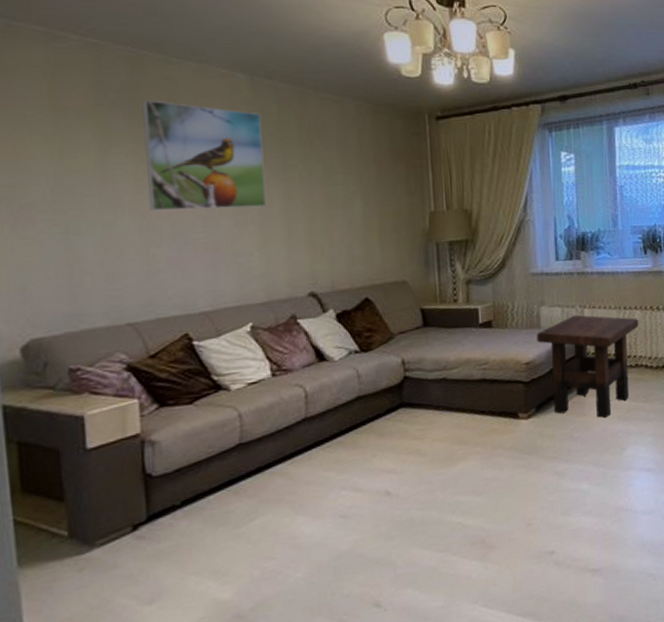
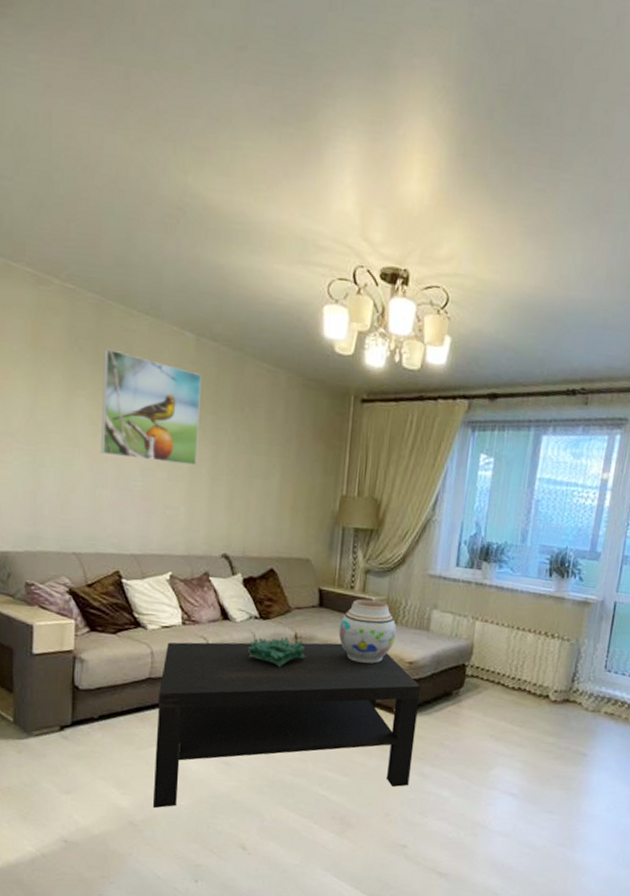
coffee table: none [253,359,546,591] -> present [153,642,422,809]
decorative bowl: none [351,365,418,398] -> present [247,637,306,667]
vase: none [448,308,508,375] -> present [338,599,397,664]
side table: present [536,314,639,419] -> none [423,624,531,734]

